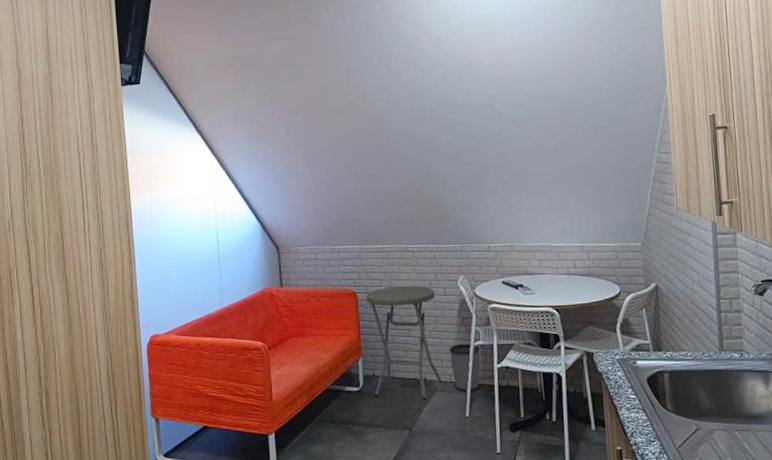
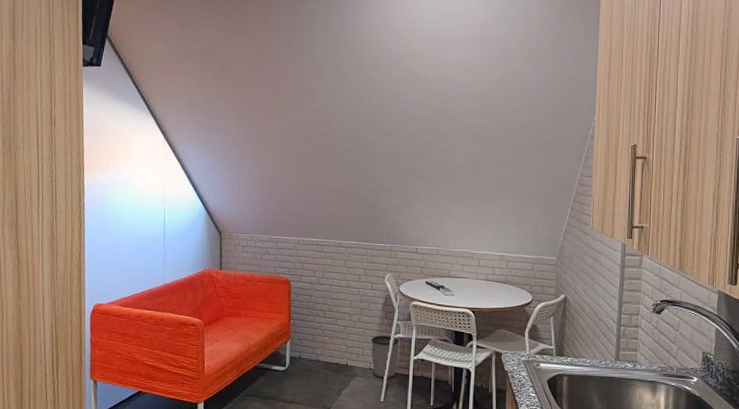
side table: present [366,286,443,400] -> none [299,278,363,383]

